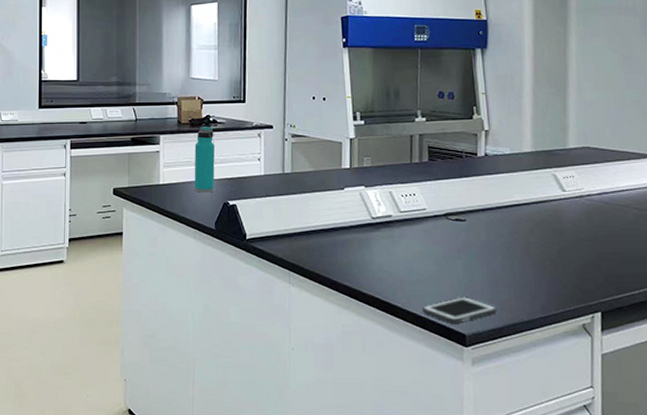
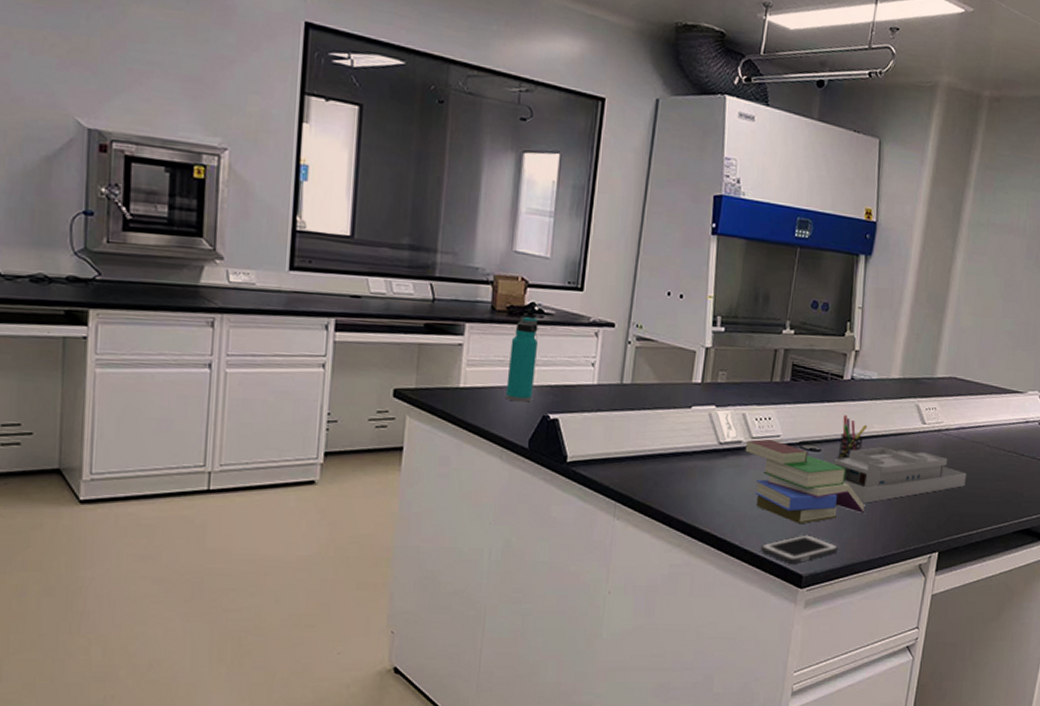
book: none [395,213,518,288] -> present [745,439,865,525]
desk organizer: none [479,215,618,267] -> present [833,447,967,503]
pen holder: none [482,187,508,228] -> present [837,414,868,460]

